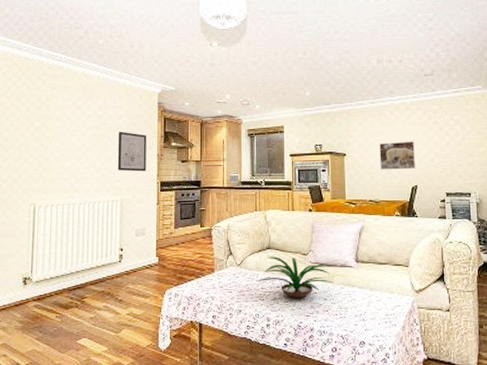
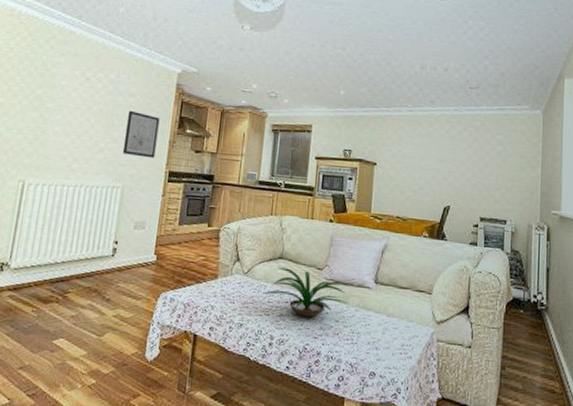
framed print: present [379,141,415,170] -> none [412,155,451,188]

